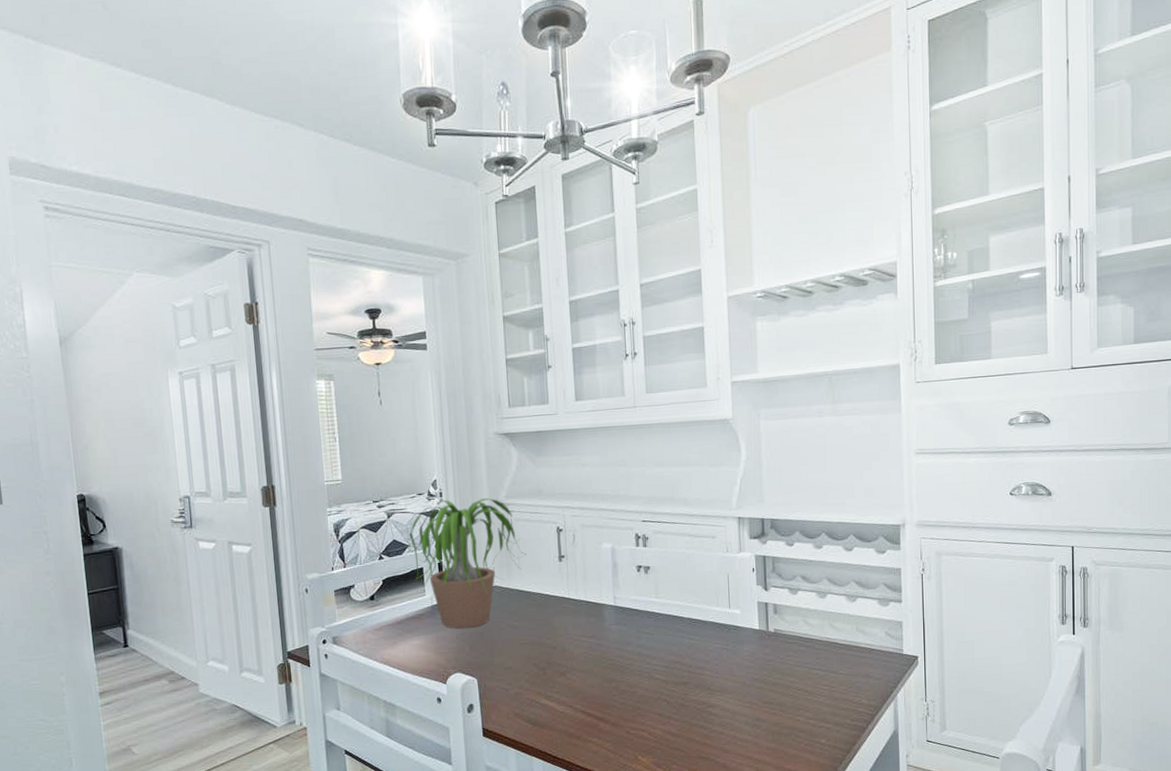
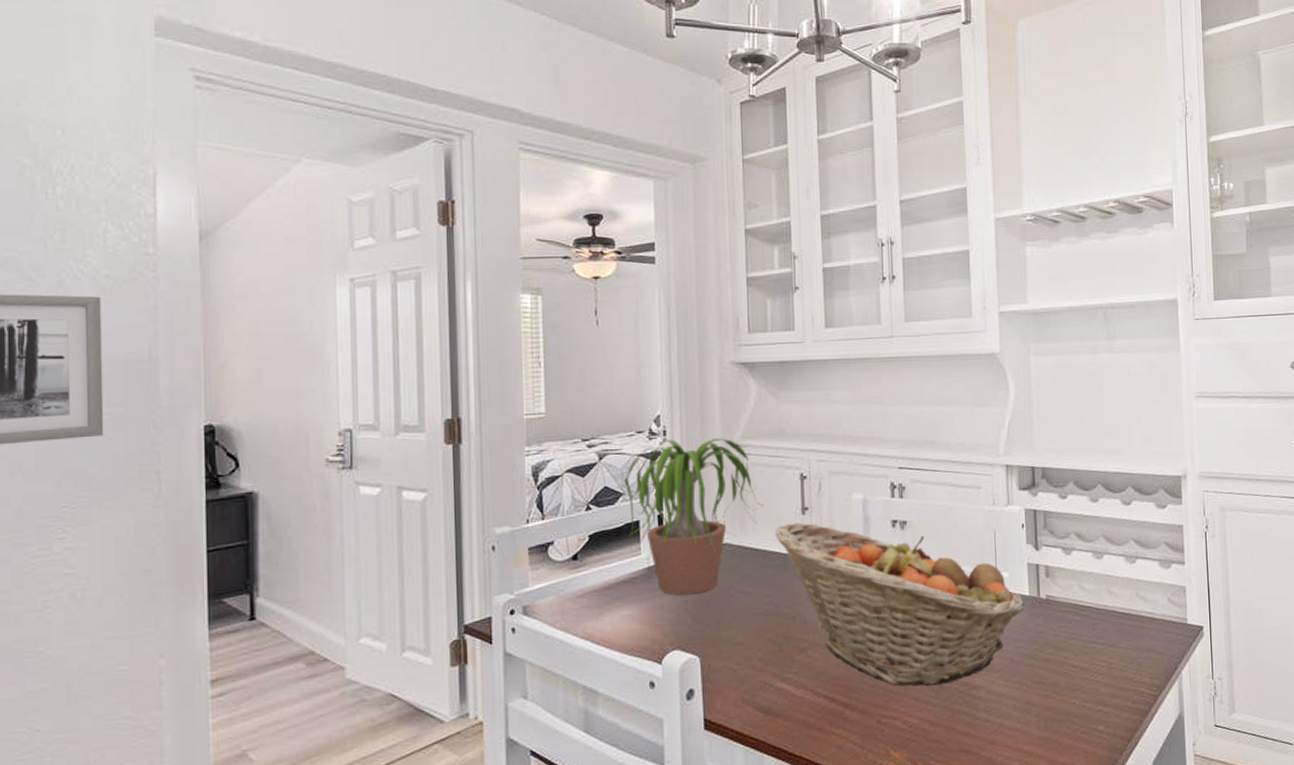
fruit basket: none [537,568,755,704] -> present [775,522,1025,686]

